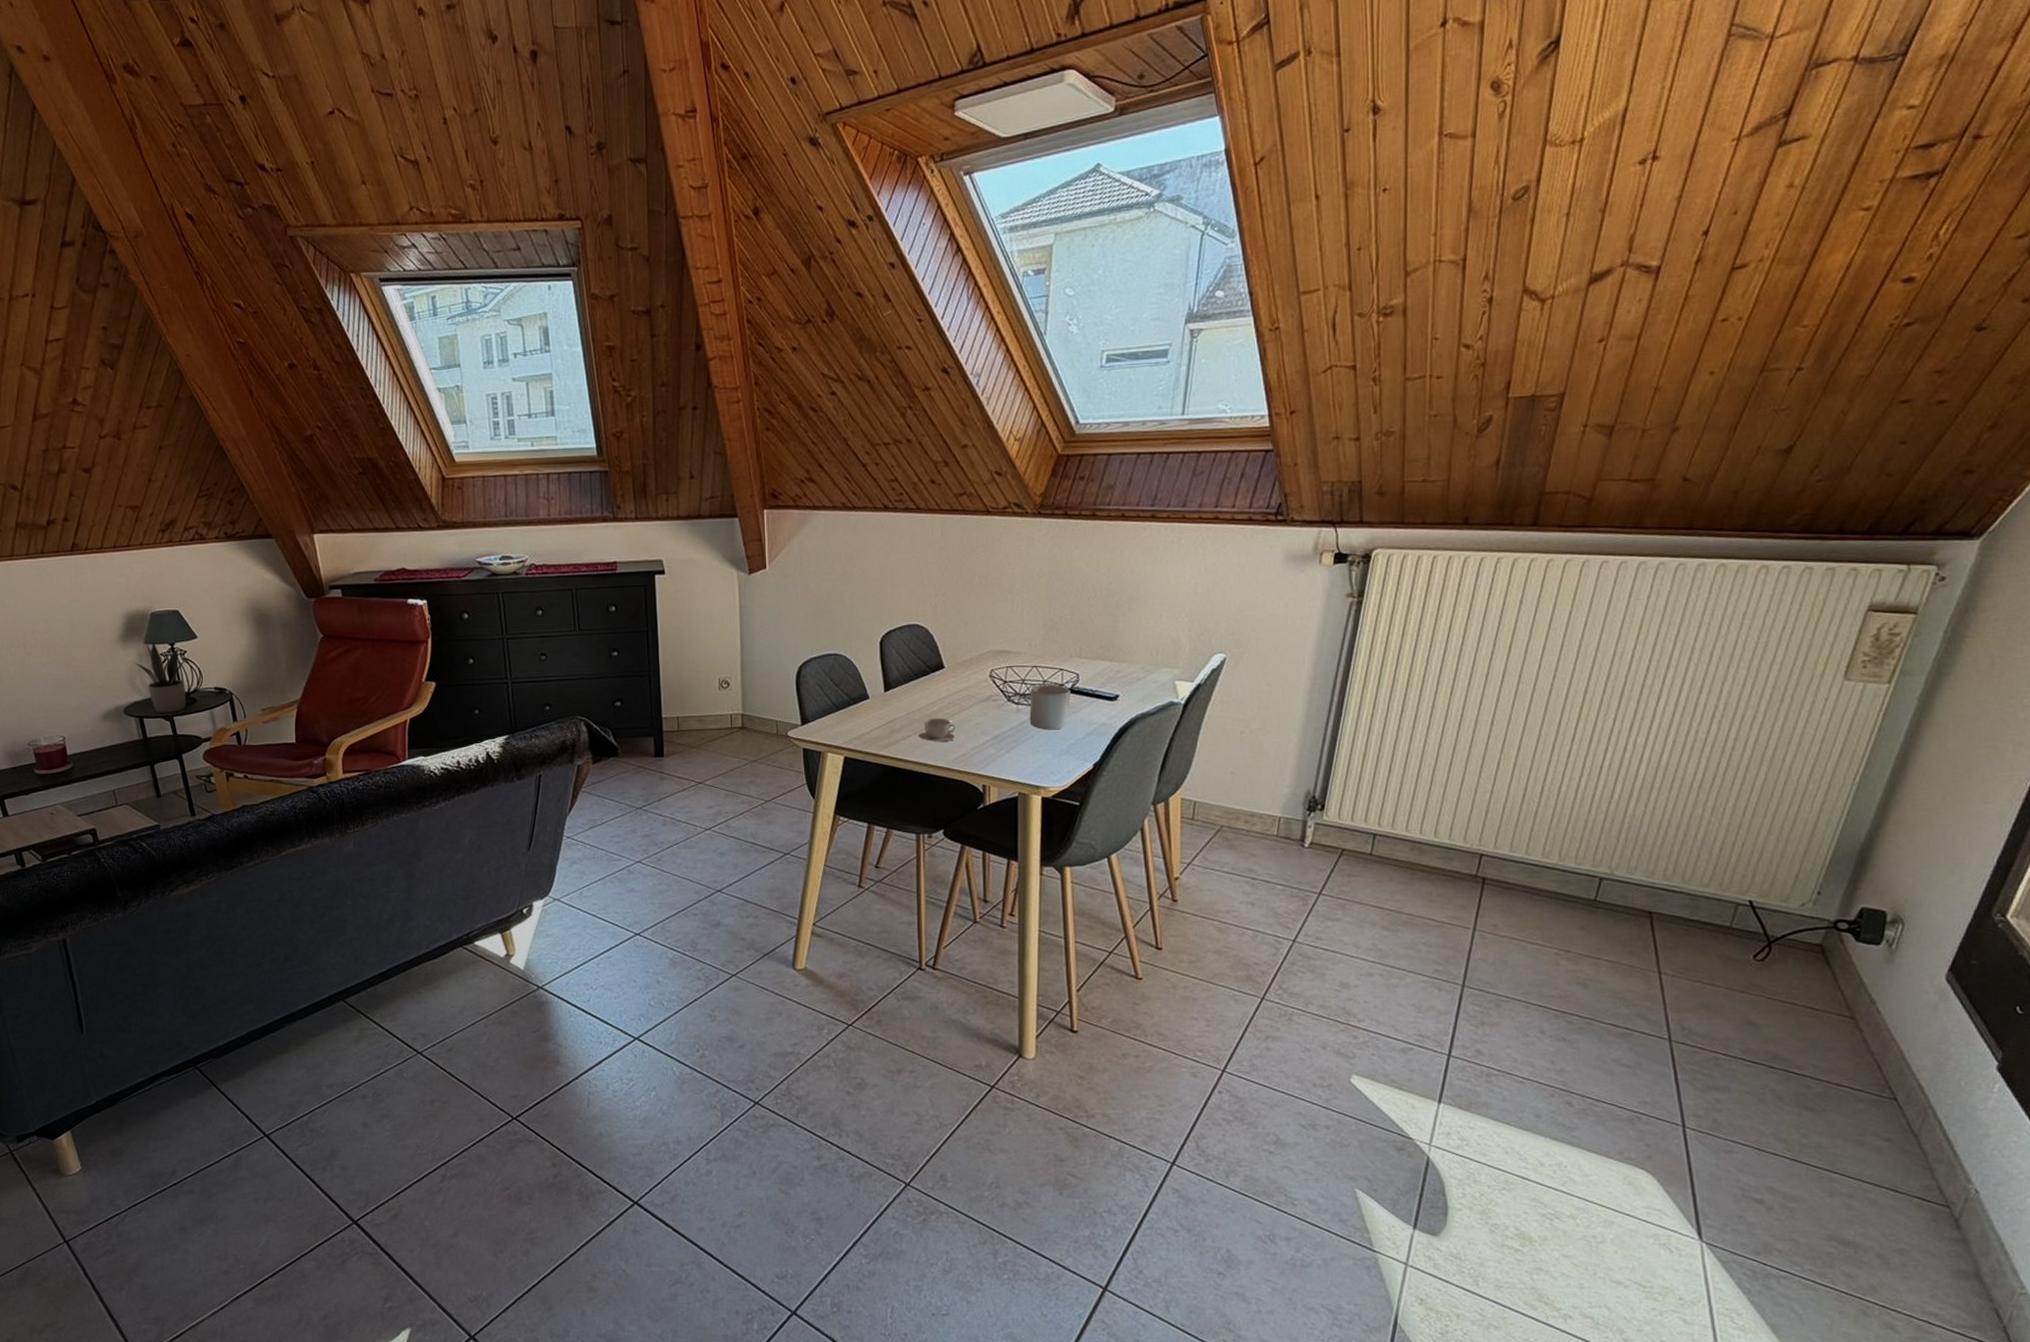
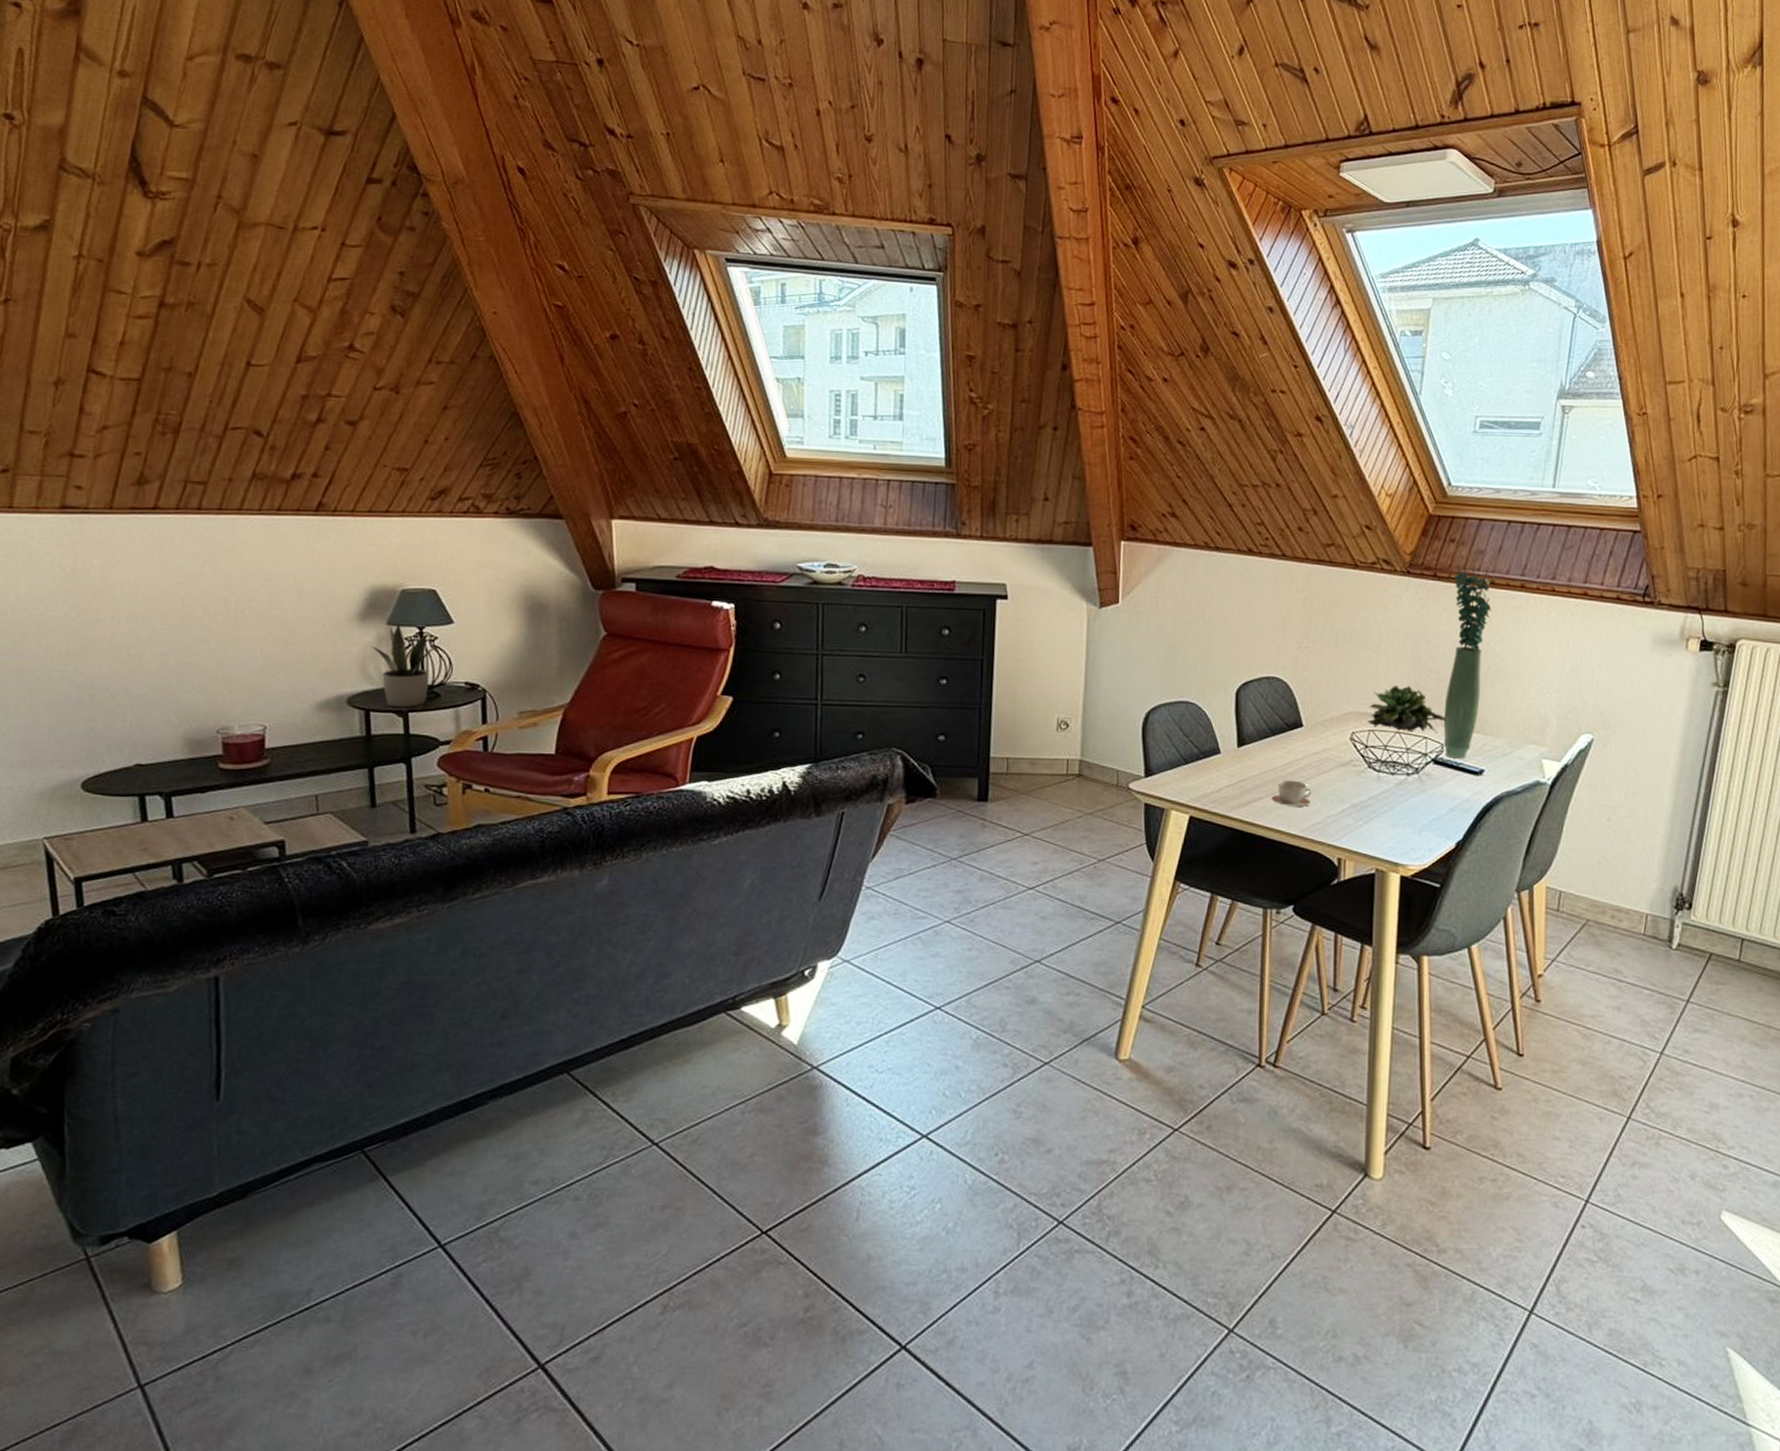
succulent plant: none [1005,621,1080,665] -> present [1368,684,1446,733]
mug: present [1029,685,1071,730] -> none [1390,753,1434,803]
vase: none [1078,502,1123,687] -> present [1443,565,1492,759]

